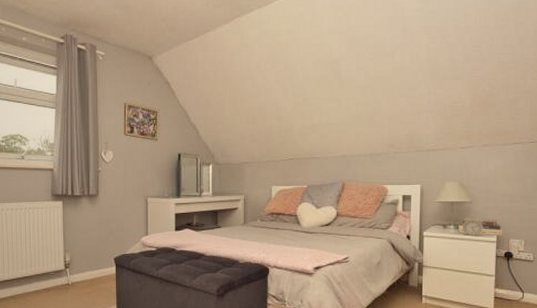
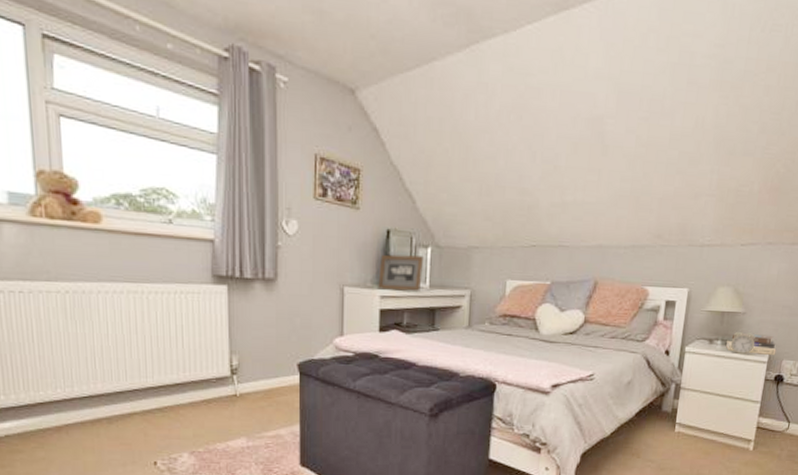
picture frame: none [173,172,208,198] -> present [378,254,425,291]

